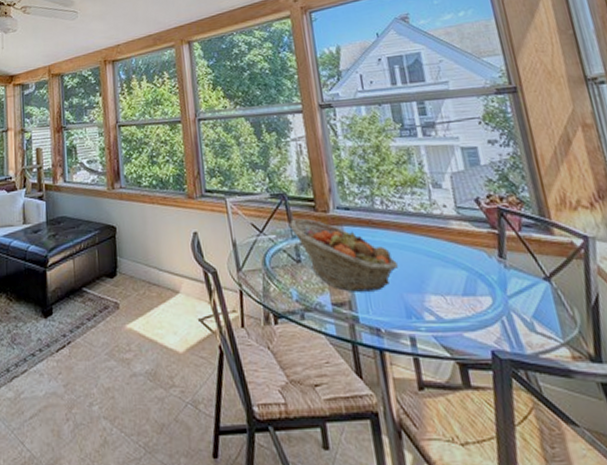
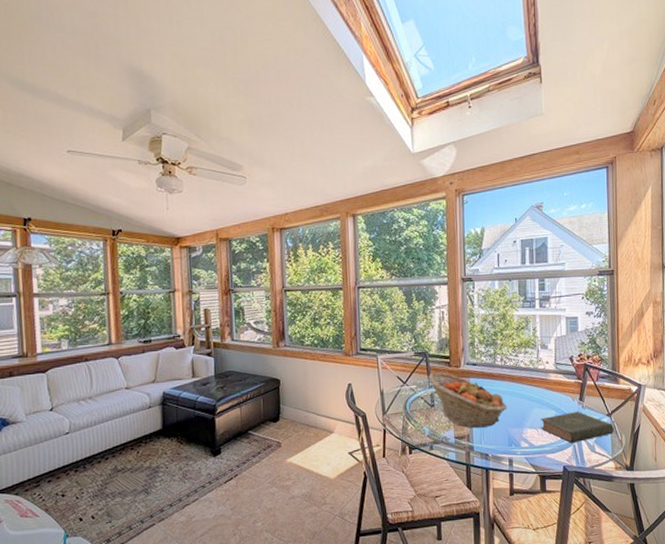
book: none [447,272,559,318] -> present [541,411,614,444]

